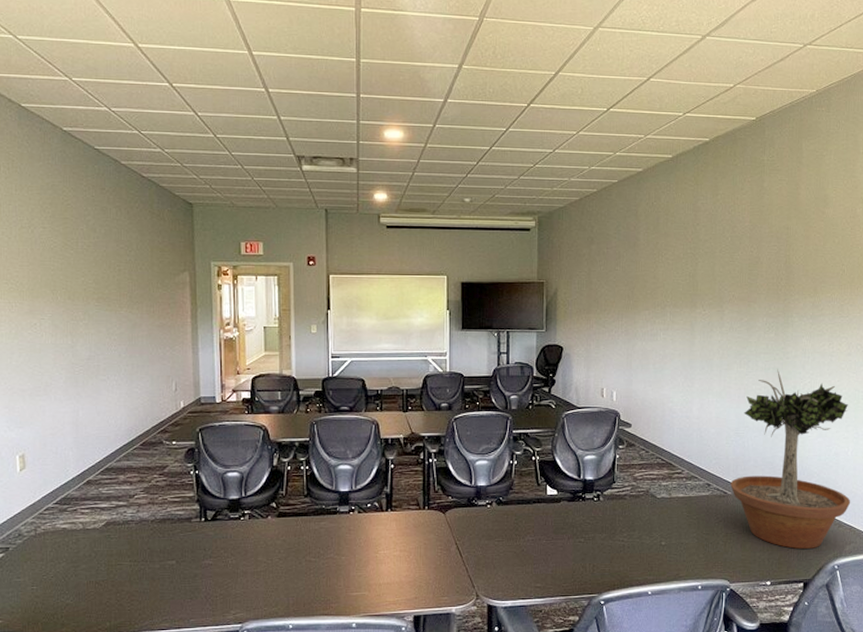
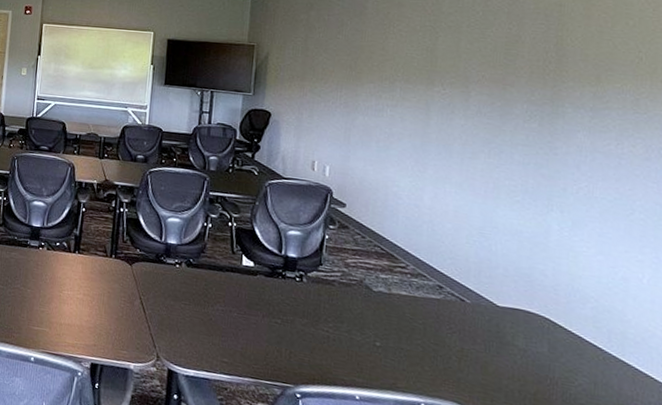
potted tree: present [730,369,851,549] -> none [470,165,646,392]

